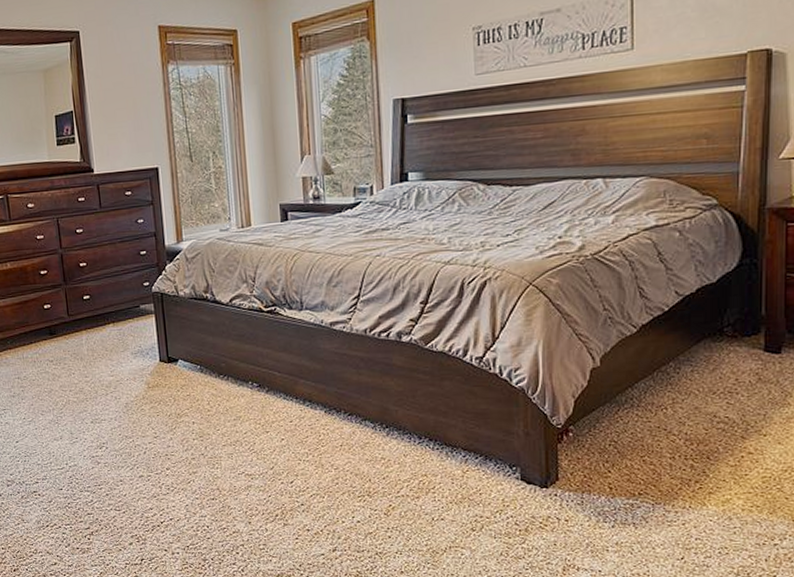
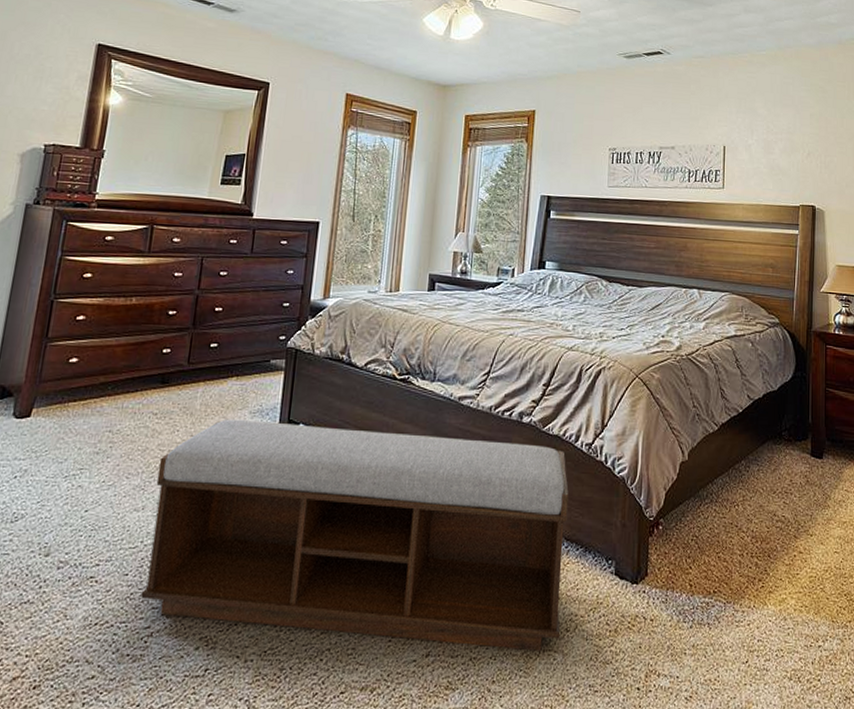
bench: none [64,359,466,547] -> present [140,419,569,651]

